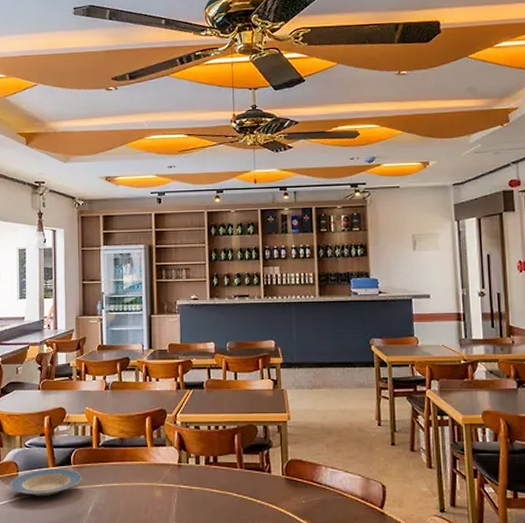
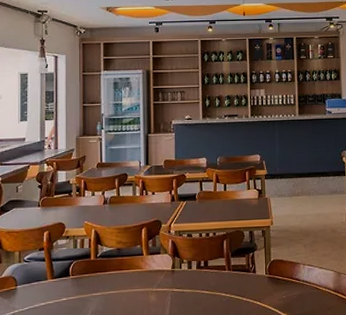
plate: present [10,469,82,496] -> none [8,280,80,308]

